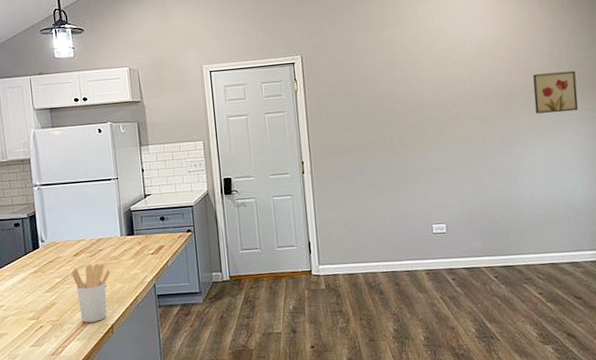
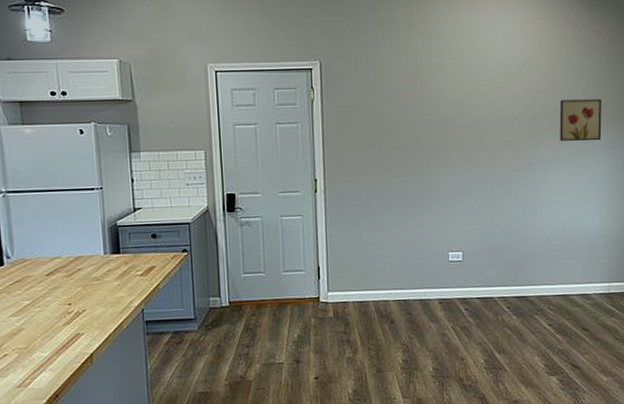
utensil holder: present [71,263,110,323] -> none [43,284,91,351]

